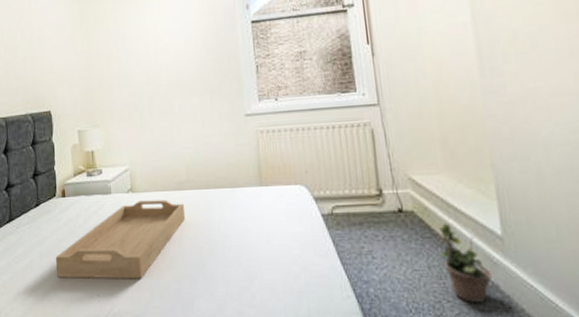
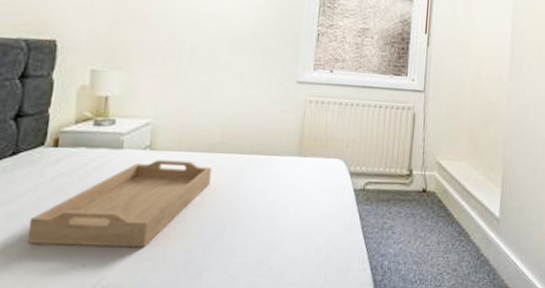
potted plant: present [439,223,492,304] -> none [449,204,485,276]

